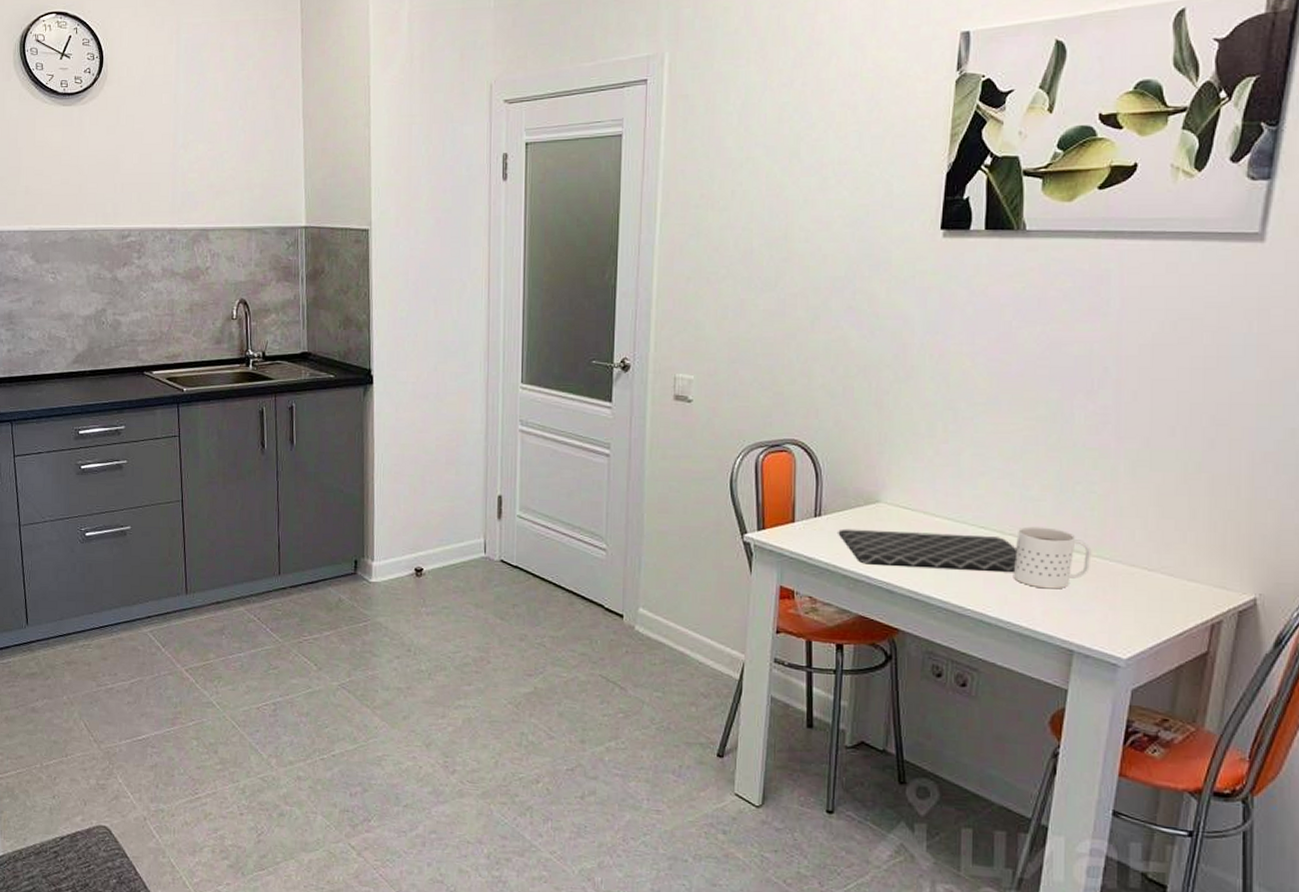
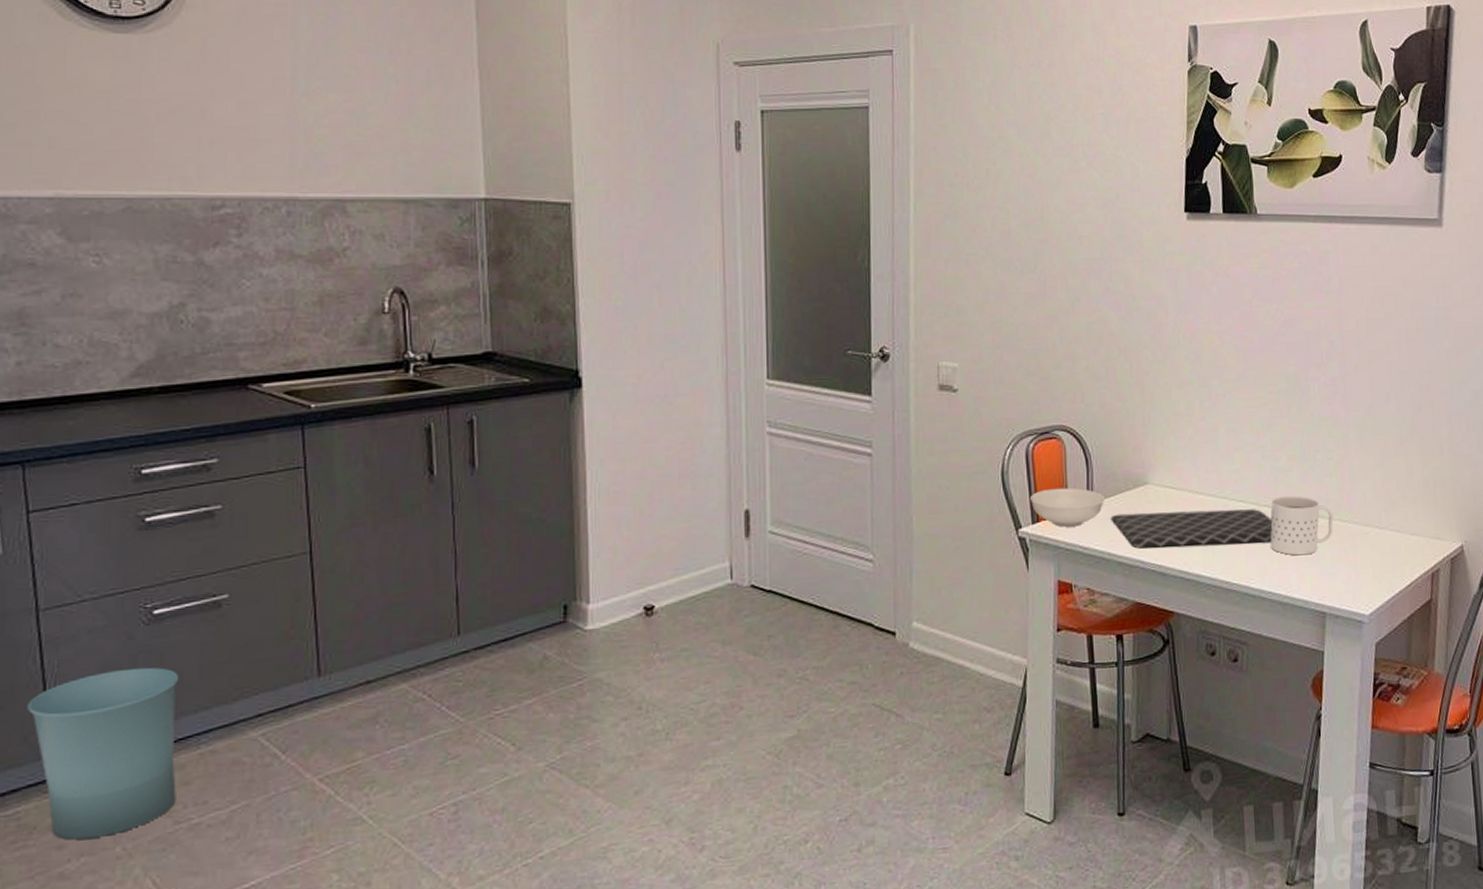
waste bin: none [14,572,101,688] -> present [27,667,180,840]
bowl: none [757,499,834,537] -> present [1030,487,1106,527]

